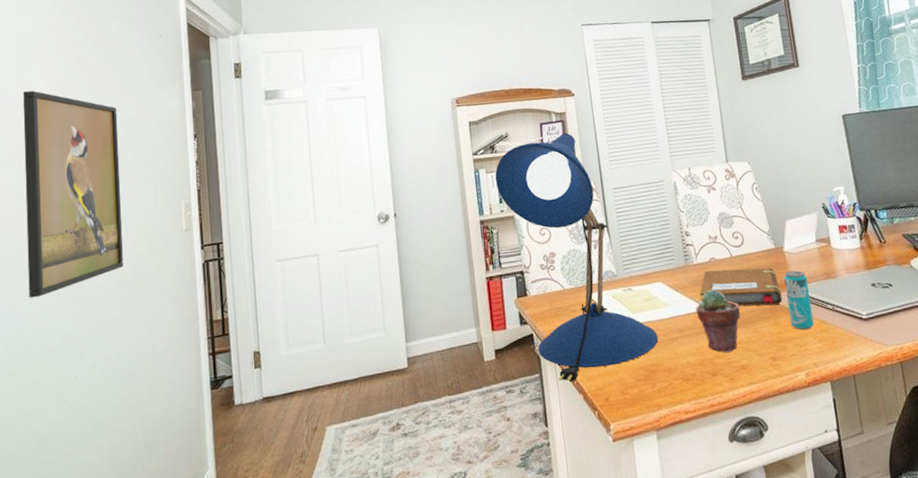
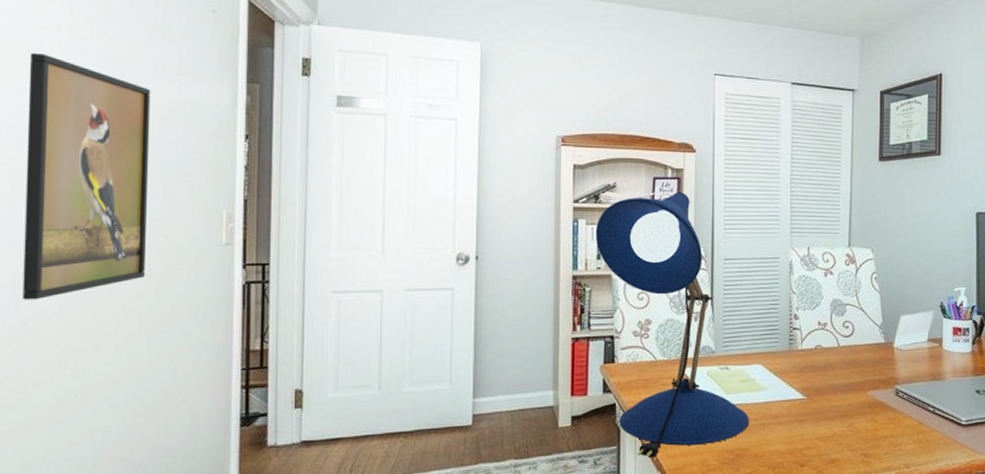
potted succulent: present [695,290,741,353] -> none [793,379,839,445]
notebook: present [699,267,782,307] -> none [799,357,883,402]
beverage can: present [784,270,814,330] -> none [889,368,913,430]

